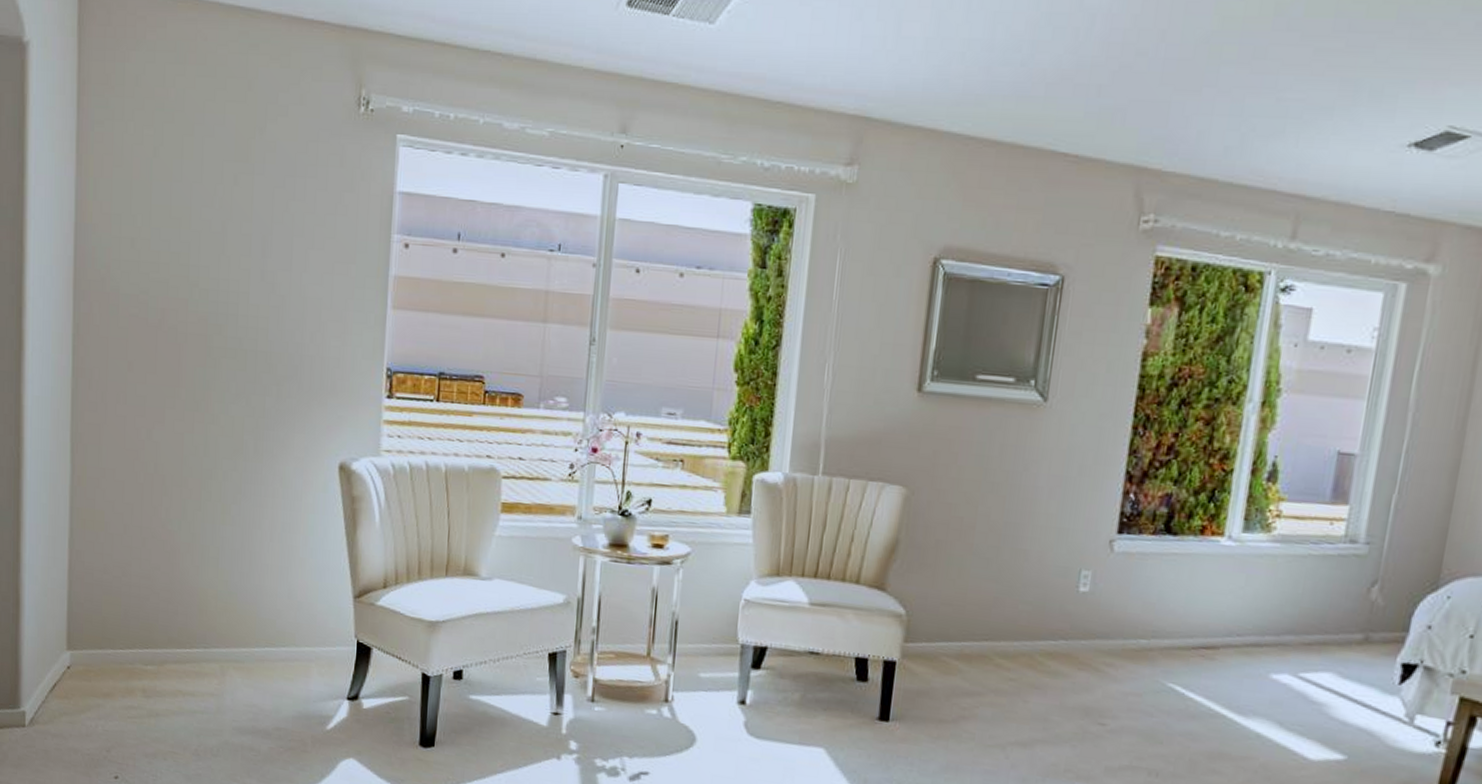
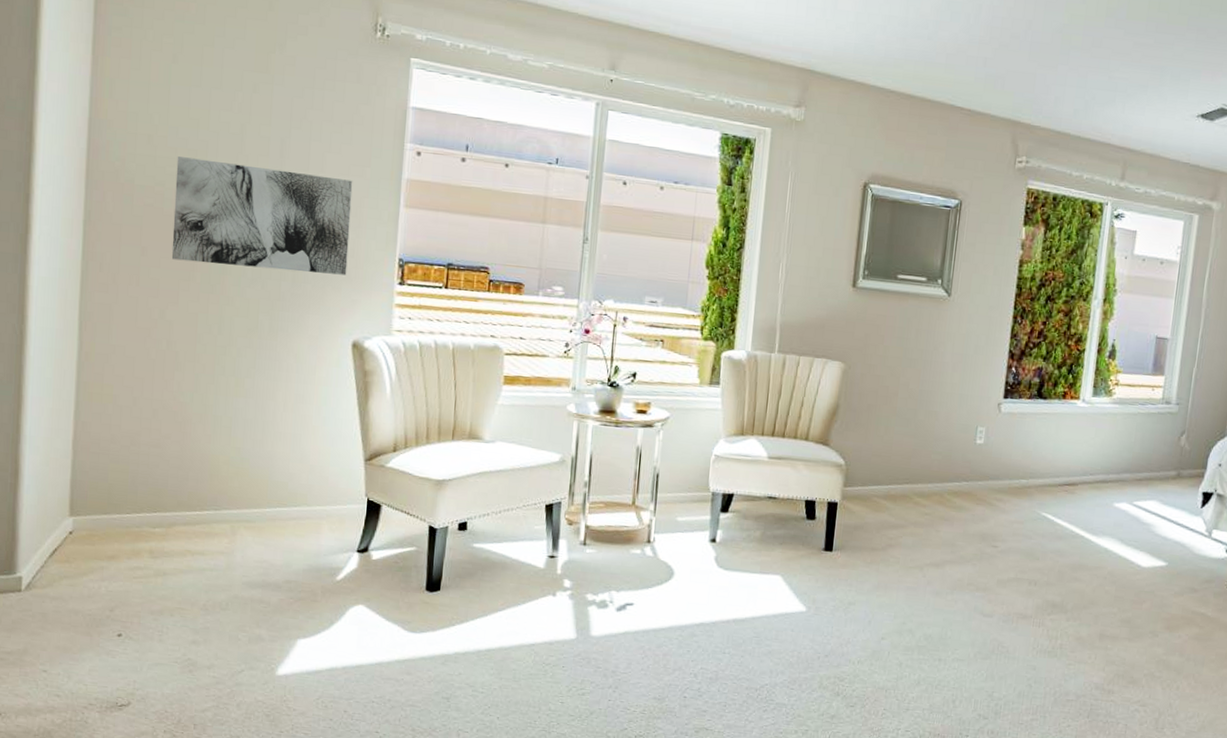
wall art: none [157,261,338,389] -> present [171,156,353,276]

